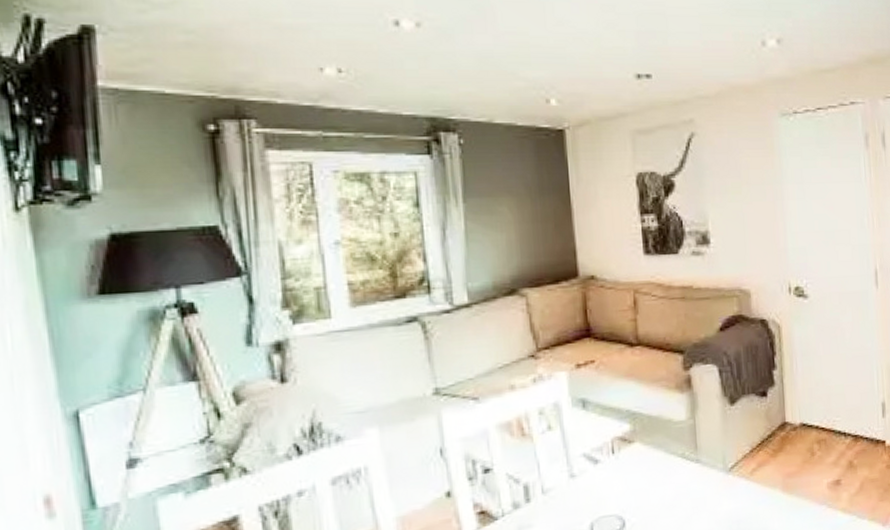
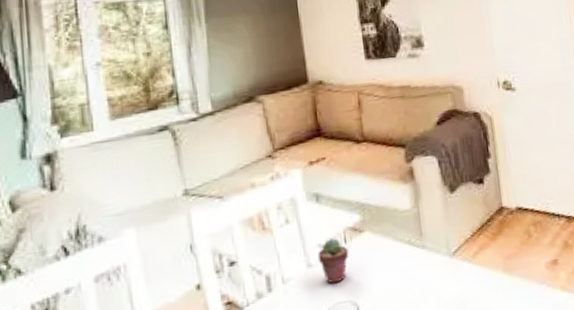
potted succulent: none [581,448,617,496] -> present [317,238,349,284]

